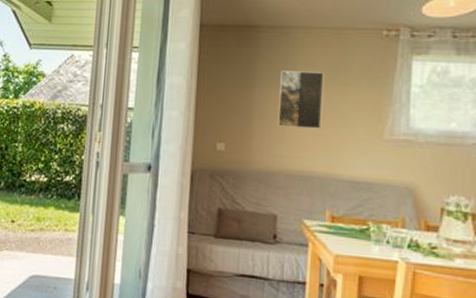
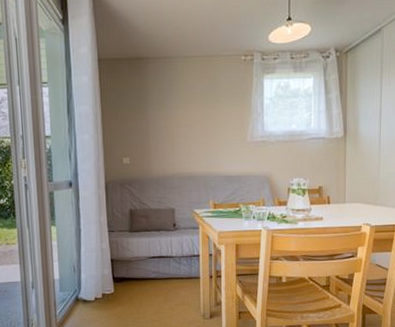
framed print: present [278,70,325,129] -> none [168,93,202,140]

